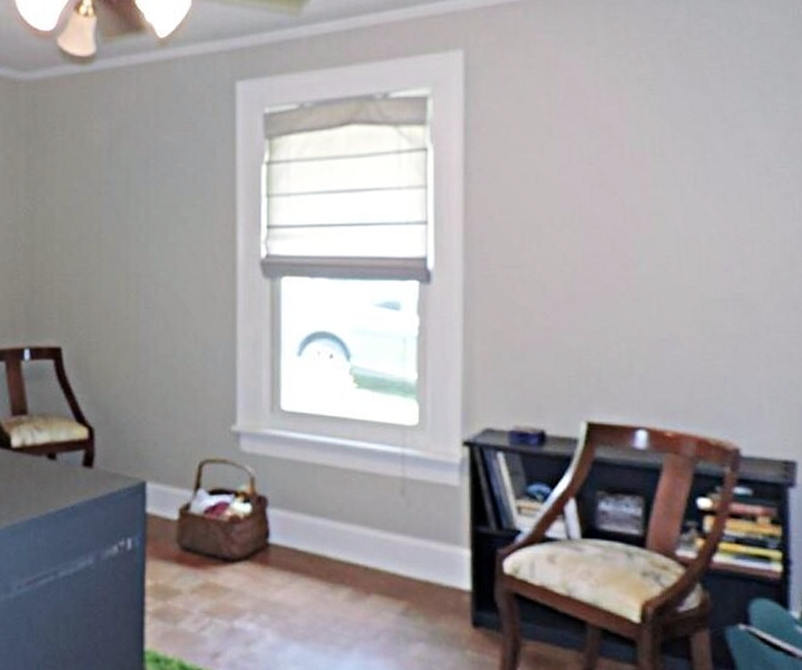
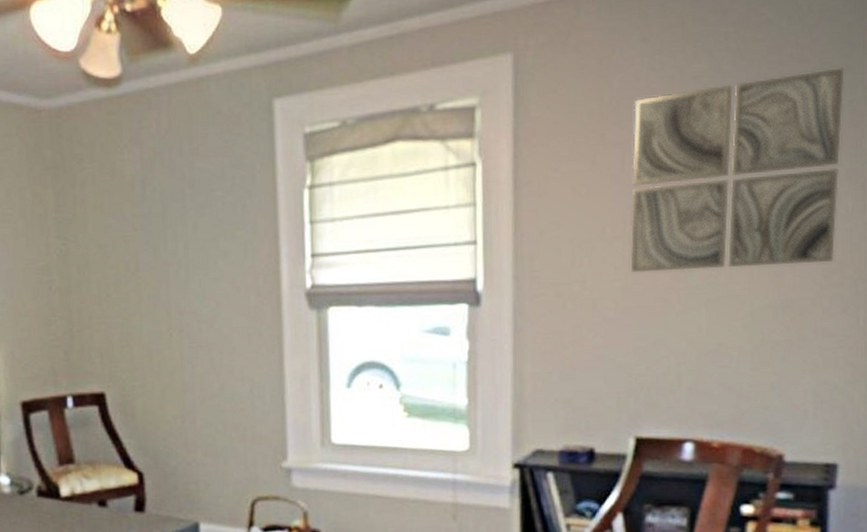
wall art: none [579,76,786,260] -> present [630,68,845,273]

